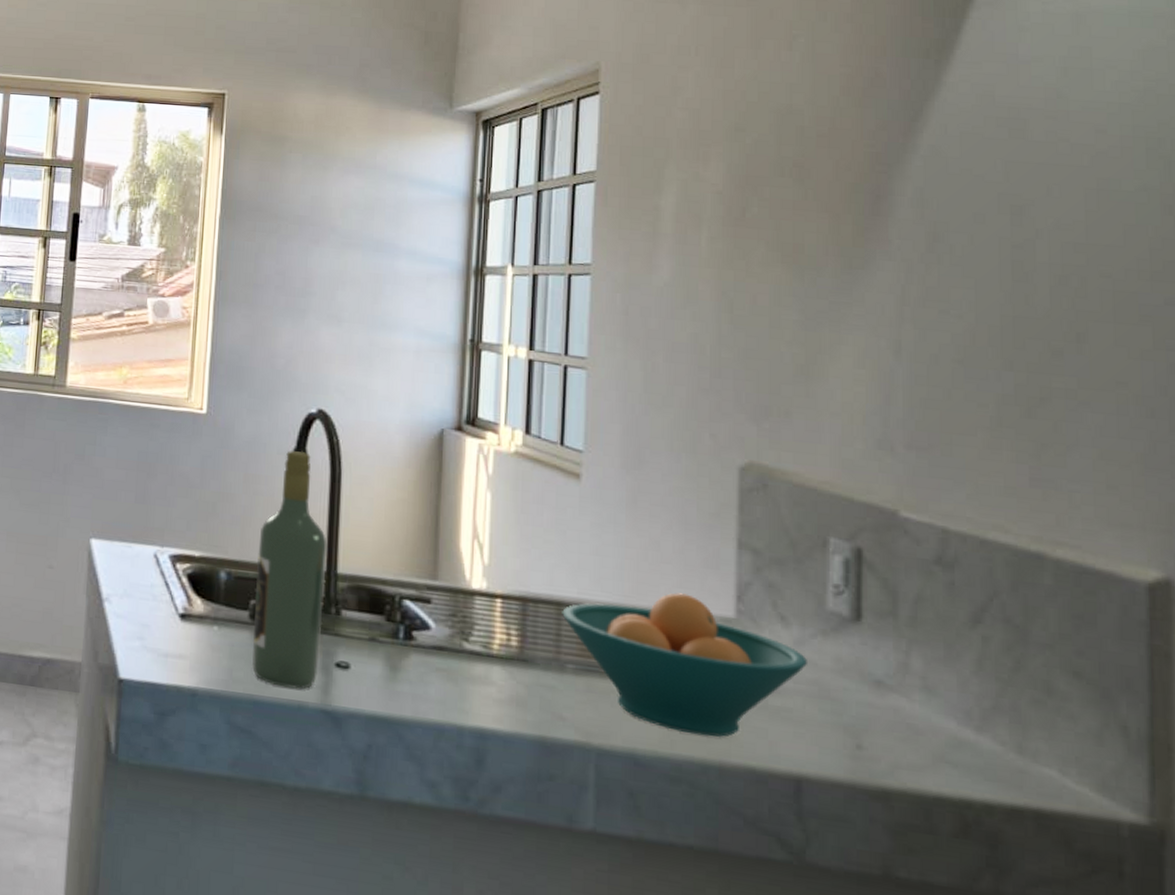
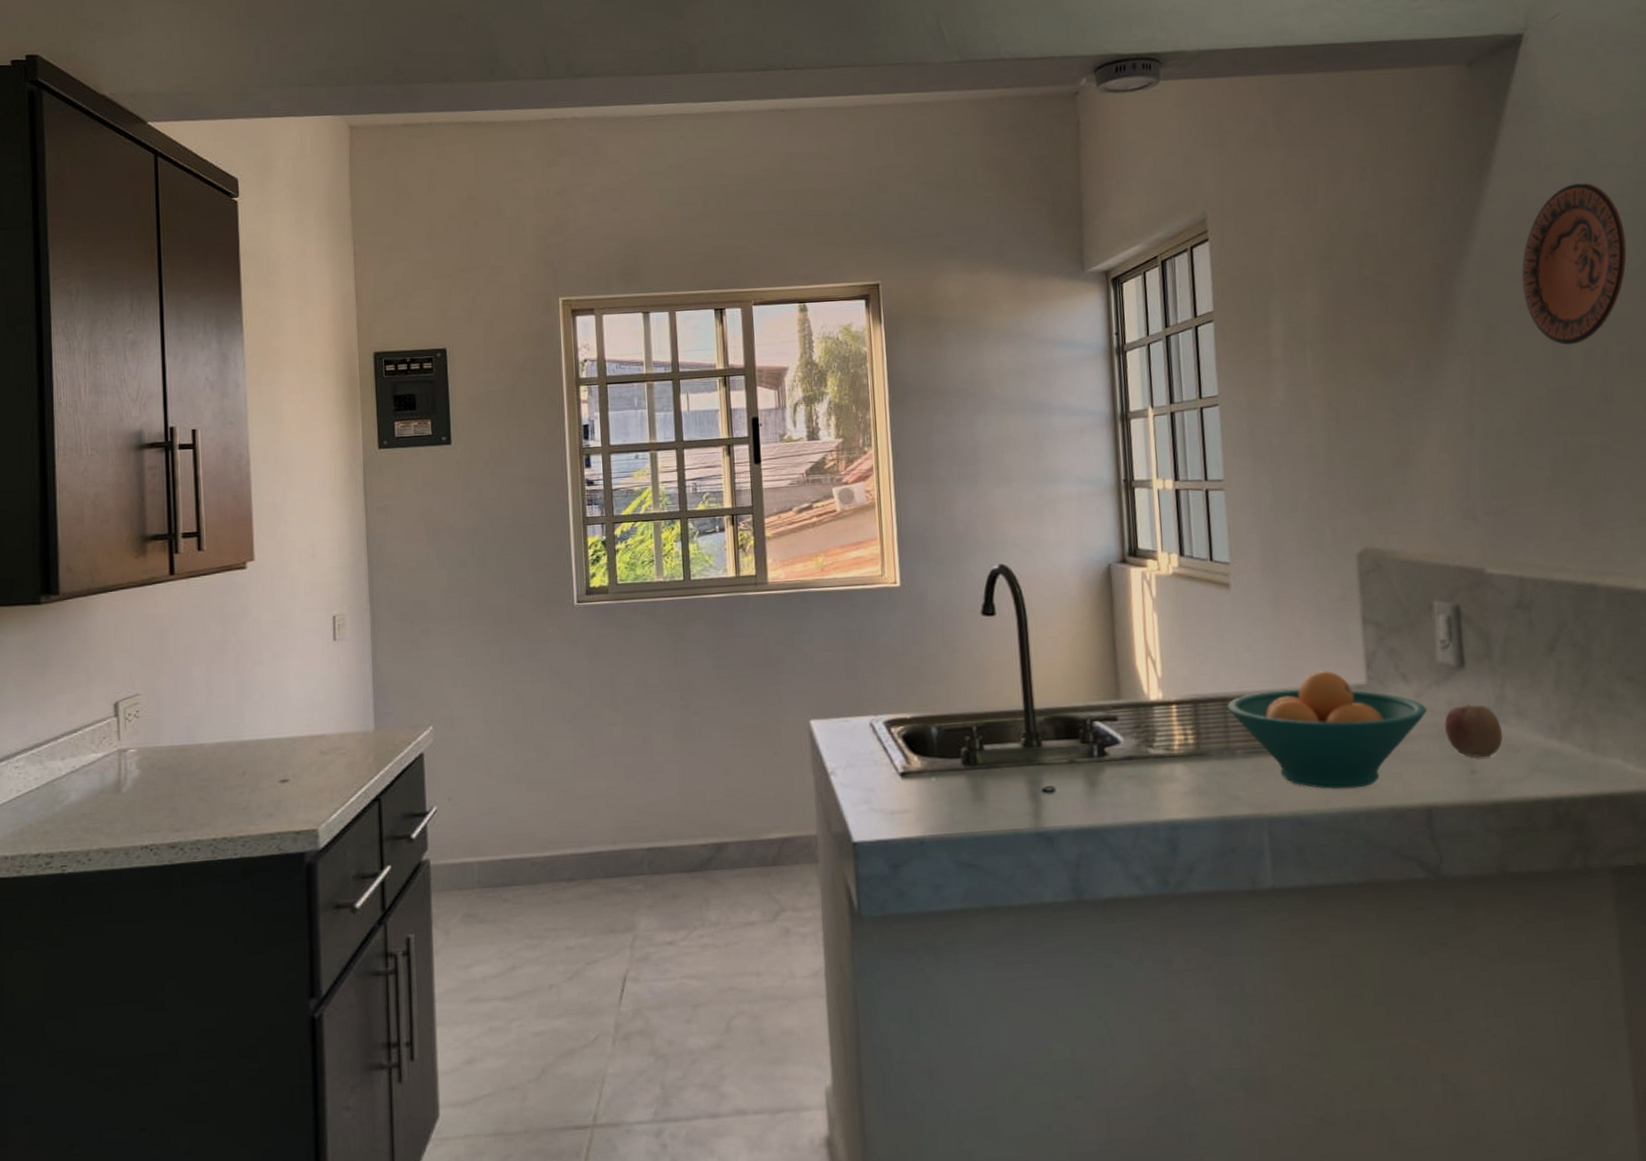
wine bottle: present [251,451,327,689] -> none [962,606,1028,820]
apple: none [829,665,903,733] -> present [1444,704,1503,758]
decorative plate: none [980,84,1121,269] -> present [1521,183,1627,345]

